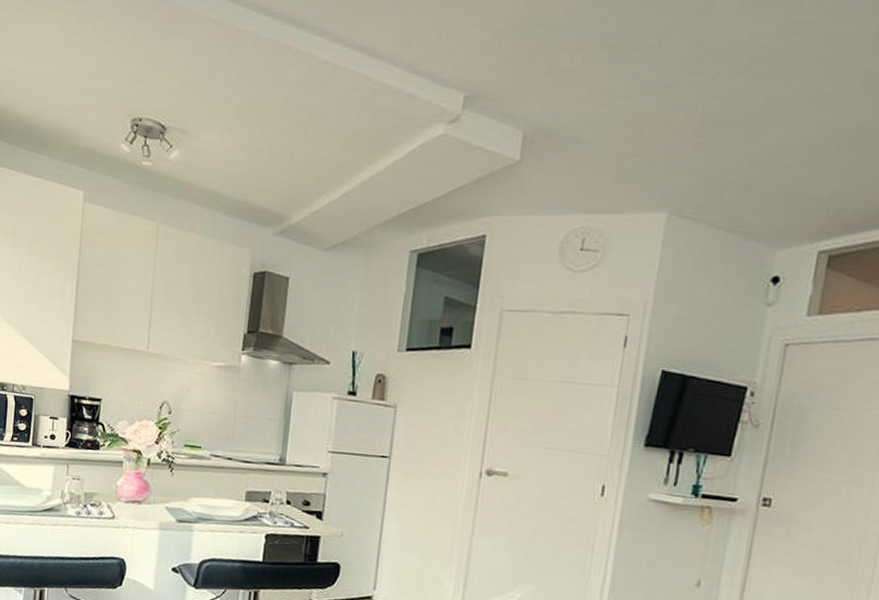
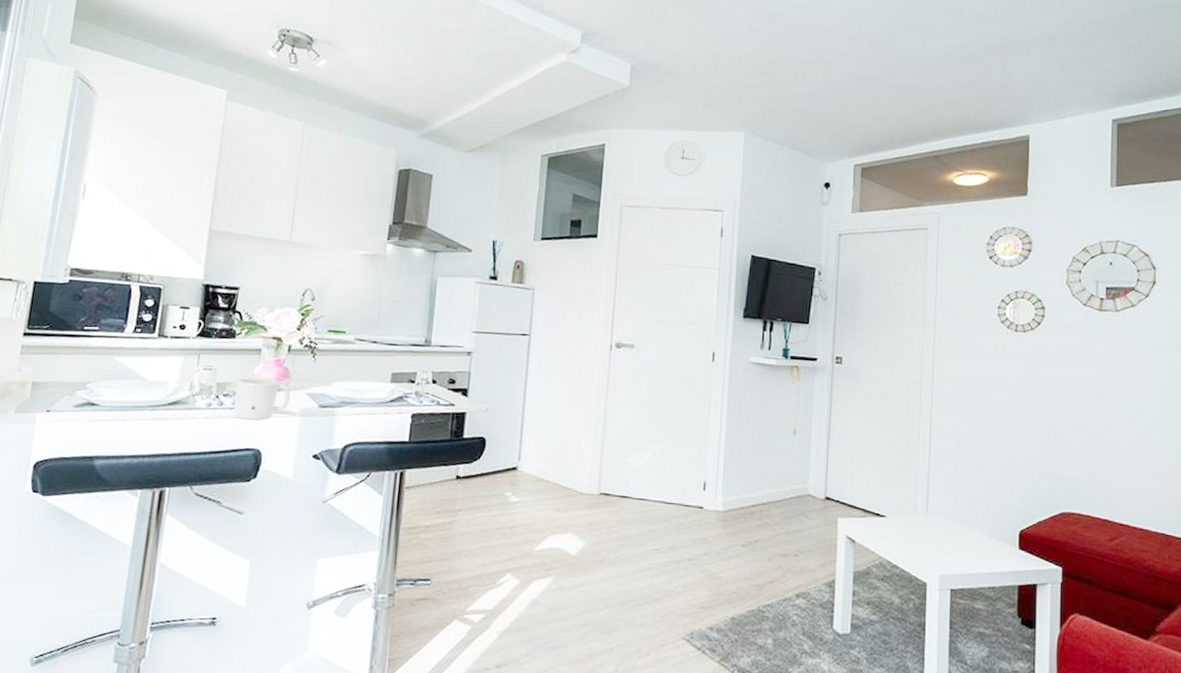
mug: none [99,489,151,532] -> present [233,377,291,421]

